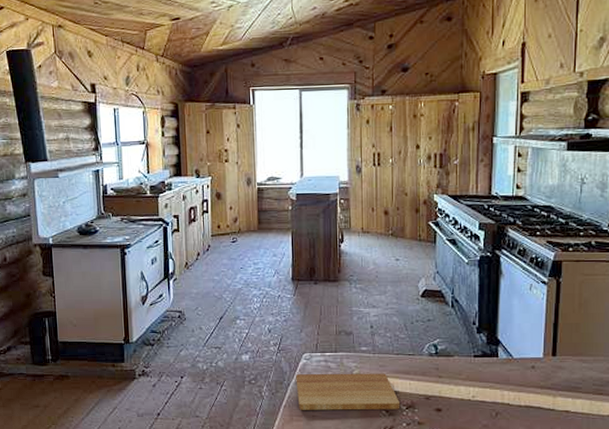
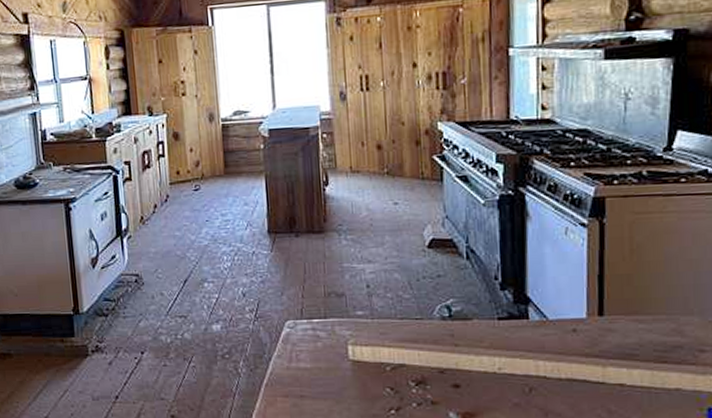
cutting board: present [296,373,401,410] -> none [278,342,409,389]

